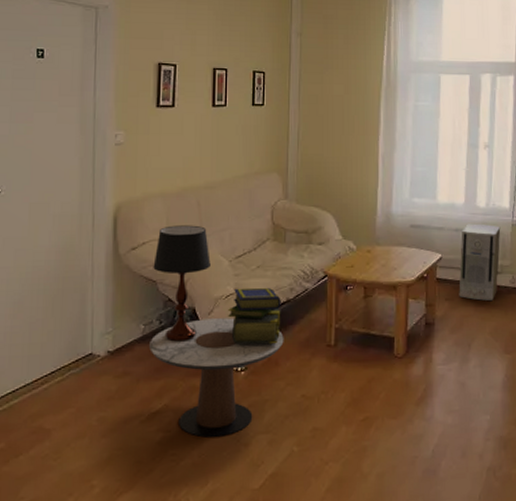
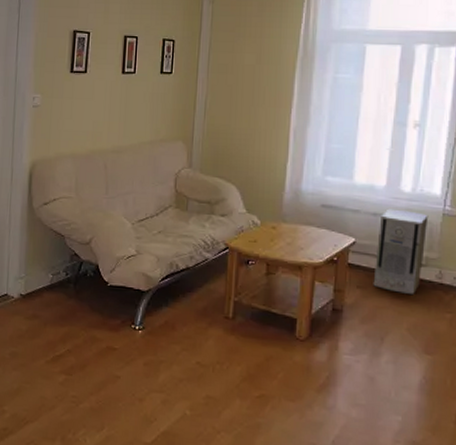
side table: present [149,318,284,438] -> none [56,275,182,389]
table lamp: present [153,225,211,342] -> none [62,185,115,295]
stack of books: present [228,287,281,345] -> none [129,250,181,309]

